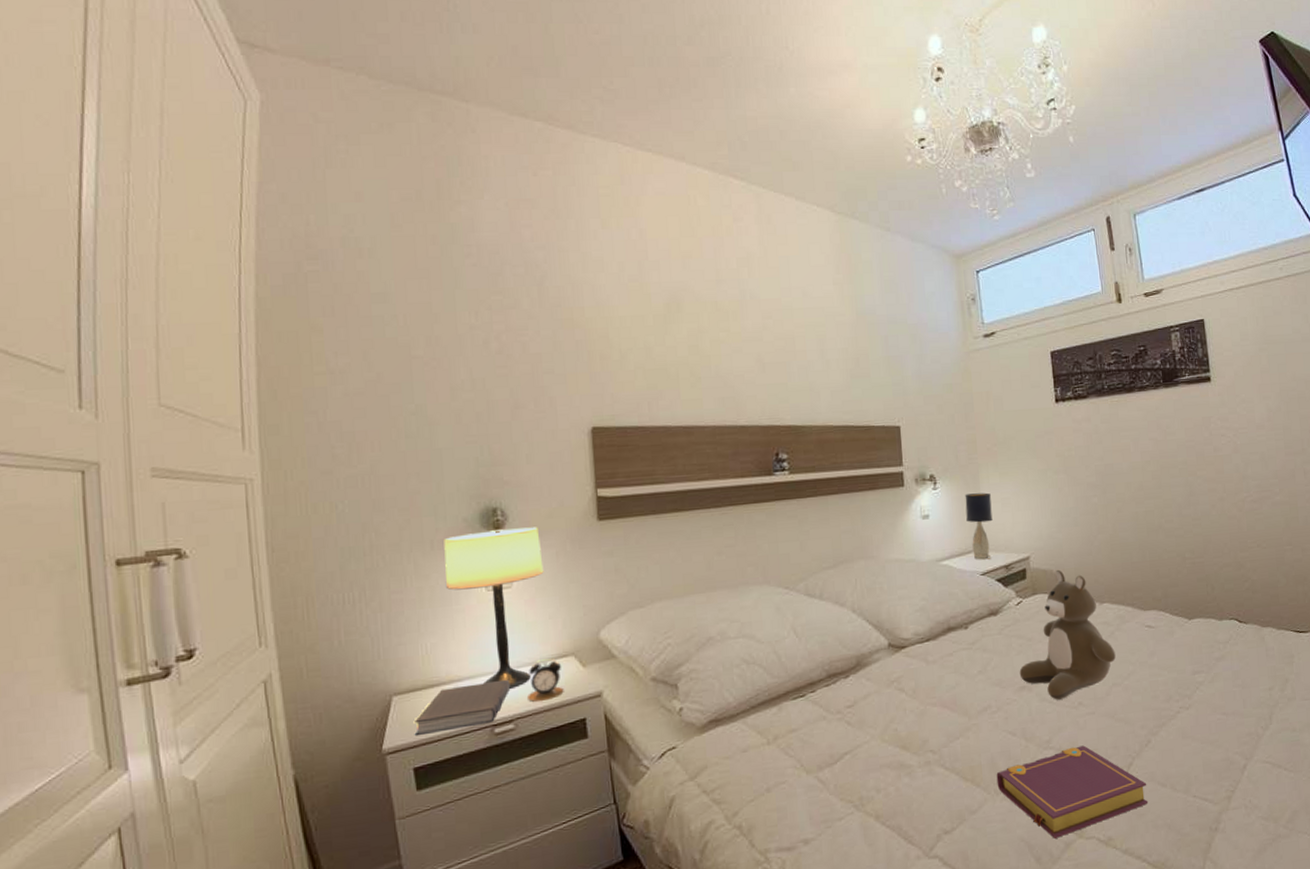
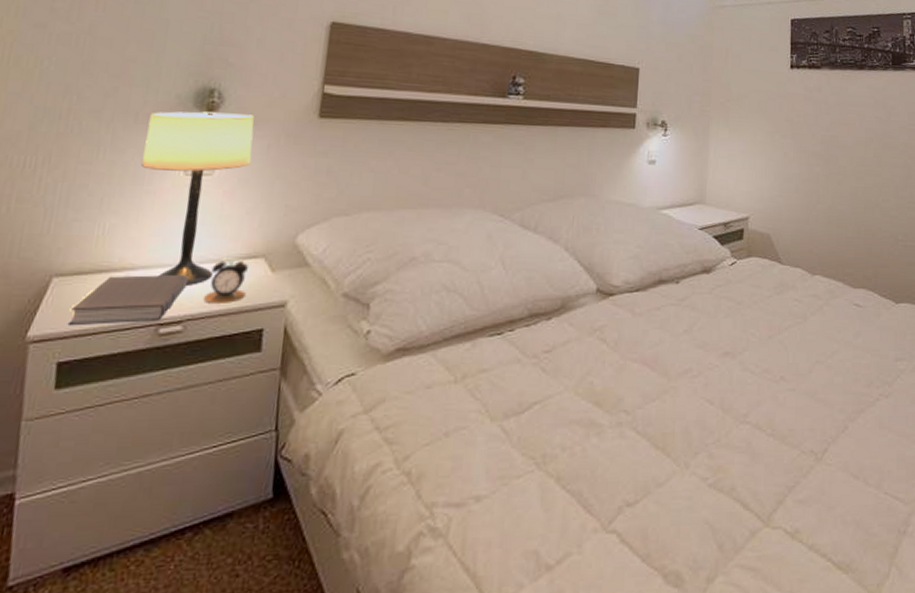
table lamp: present [965,492,993,560] -> none [692,145,718,214]
book: present [996,745,1149,839] -> none [688,424,840,524]
teddy bear: present [1019,569,1116,700] -> none [725,234,822,371]

